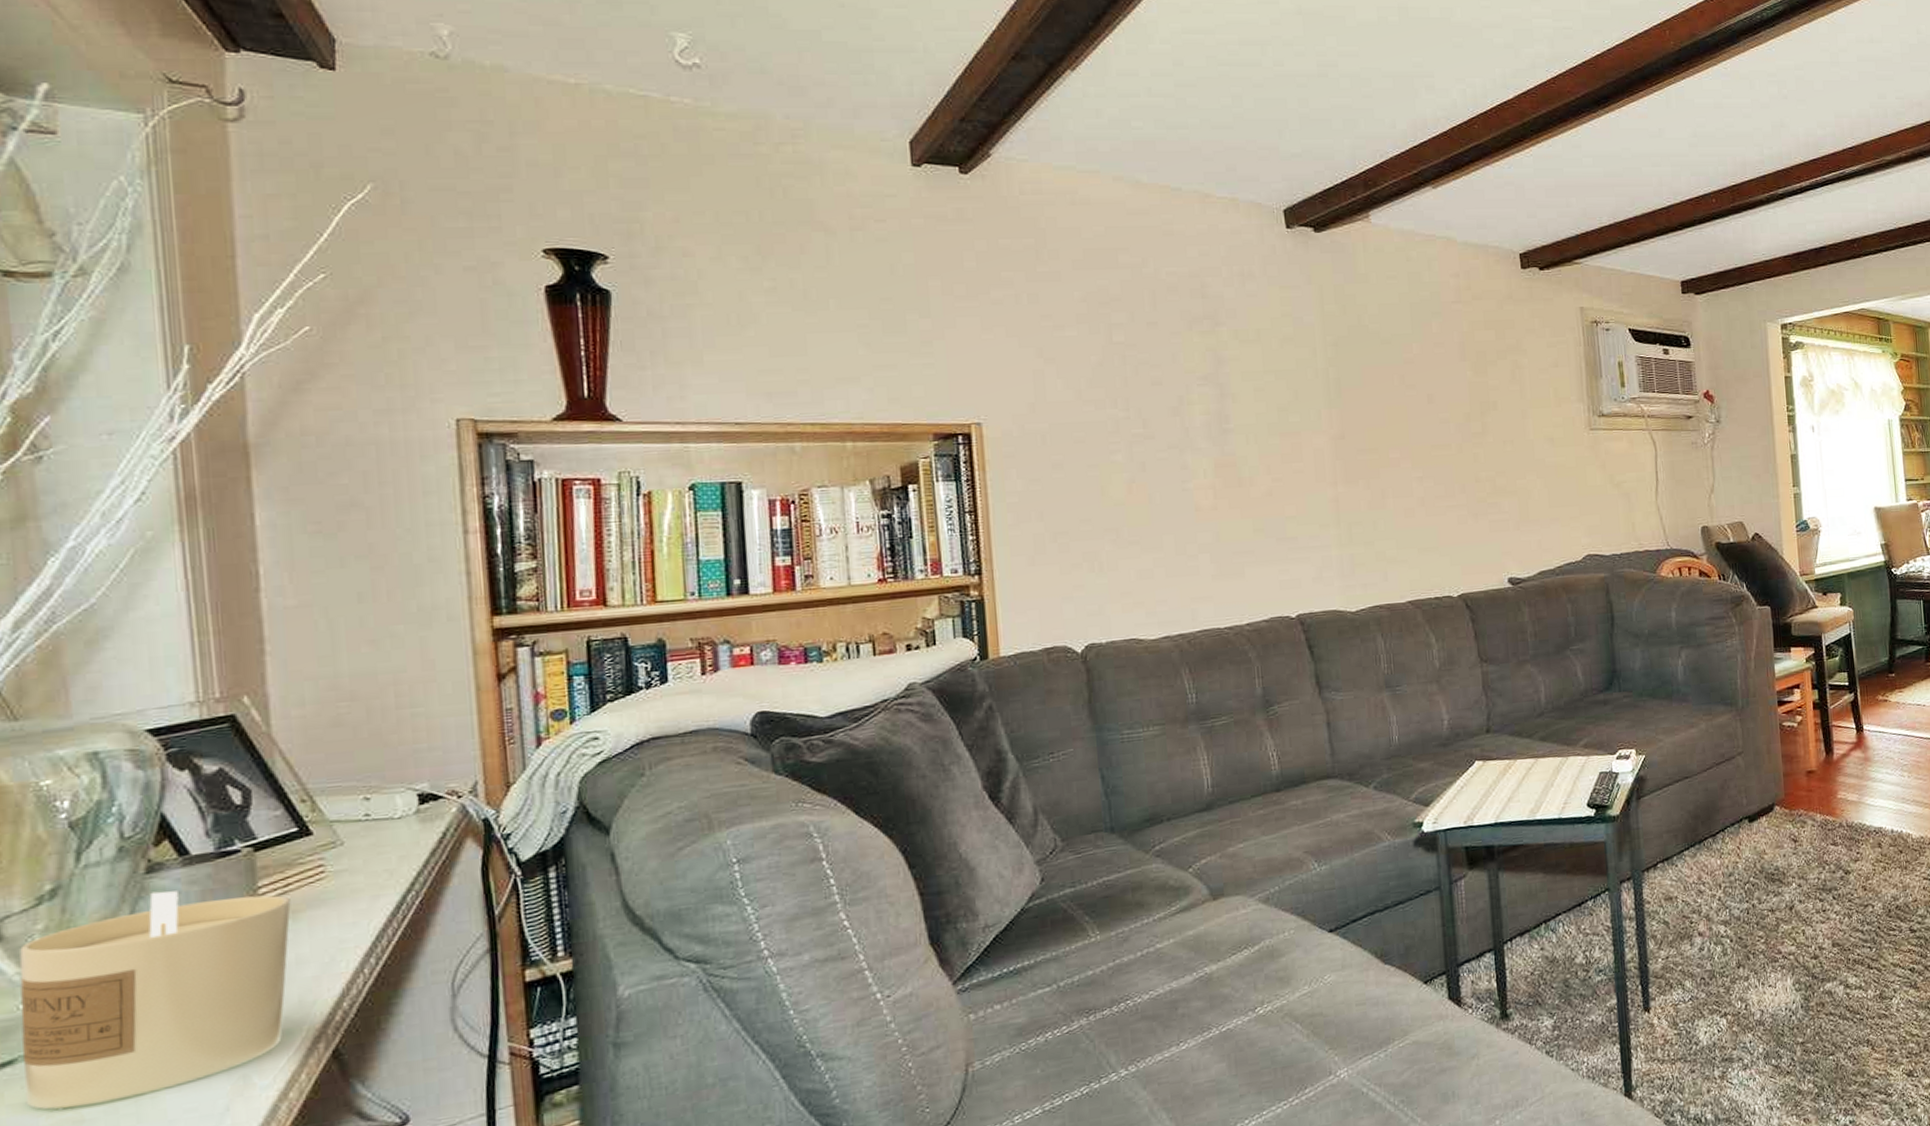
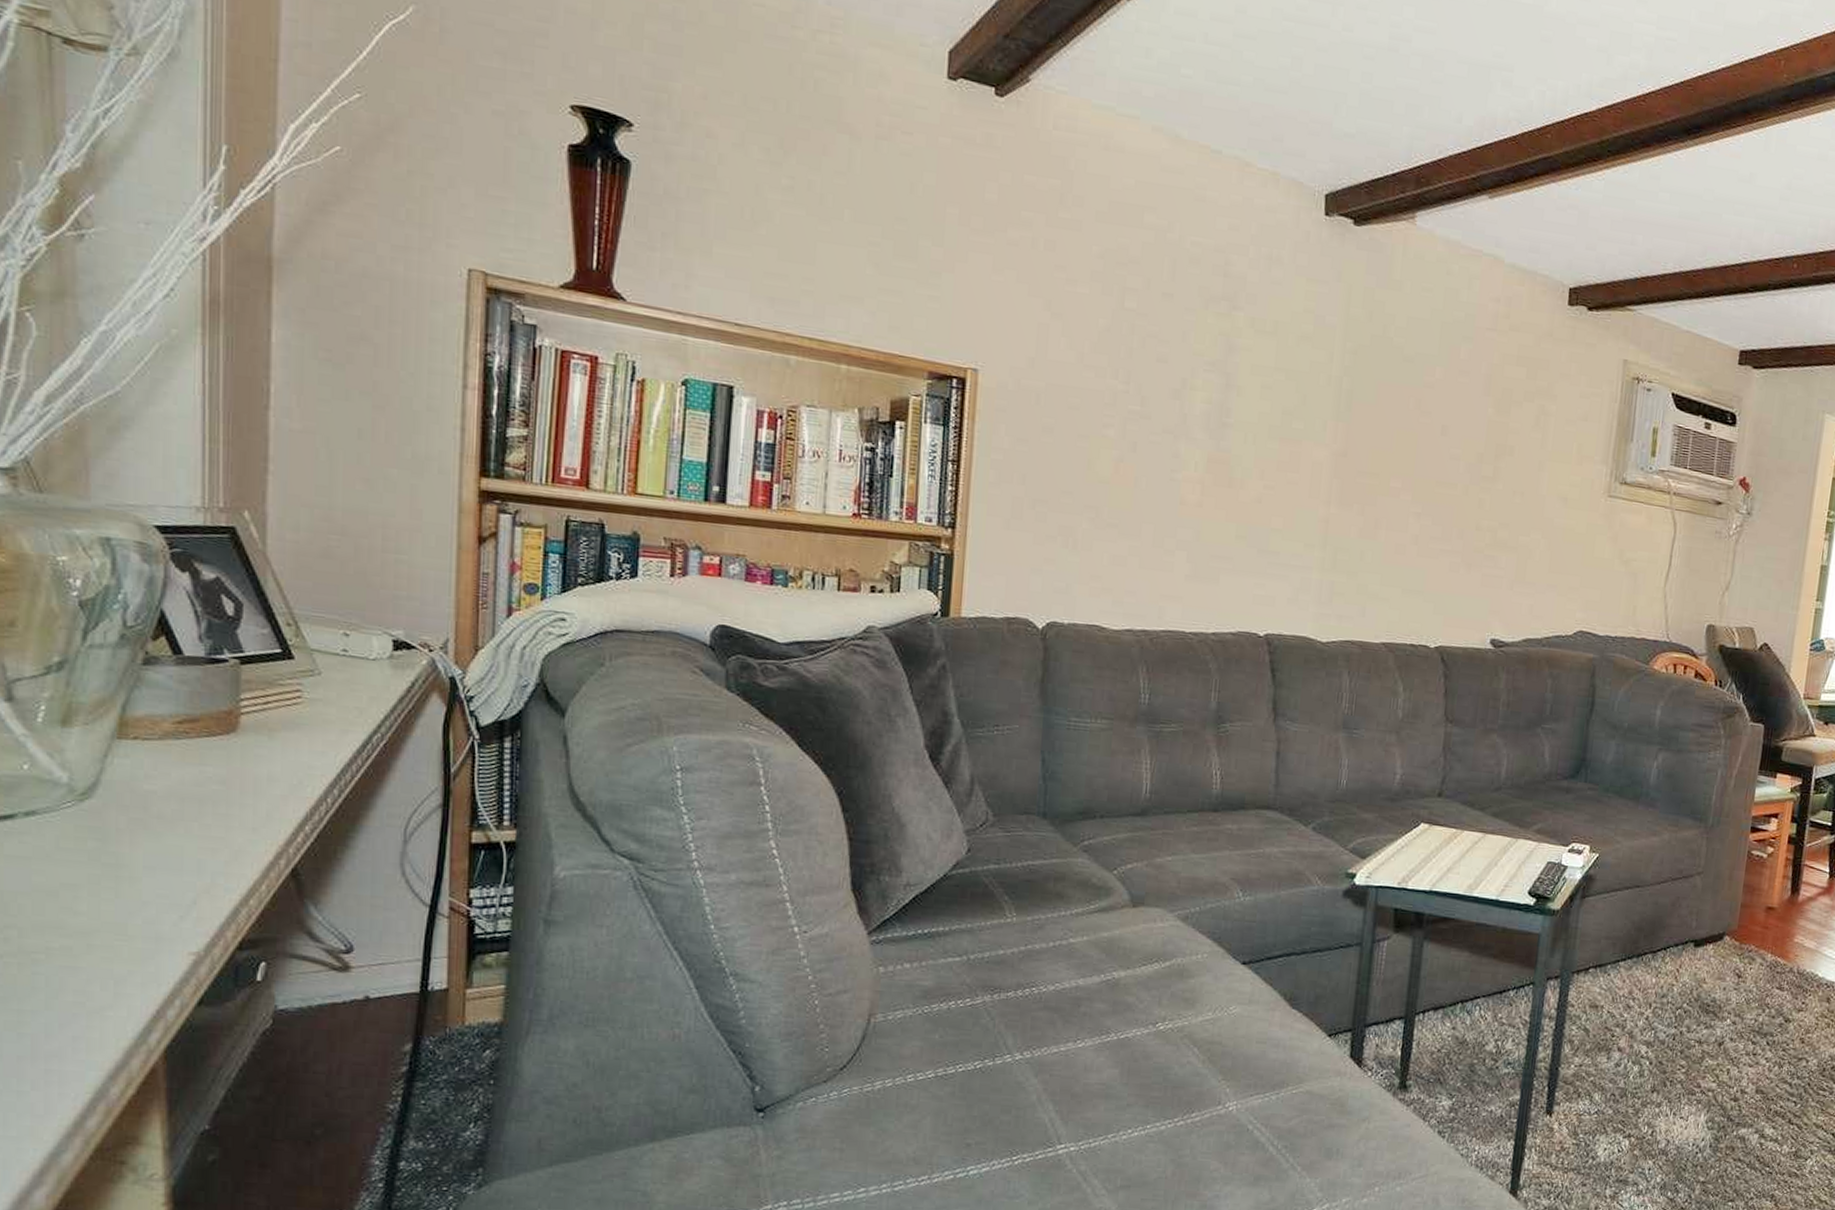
candle: present [20,891,291,1110] -> none [21,683,268,873]

